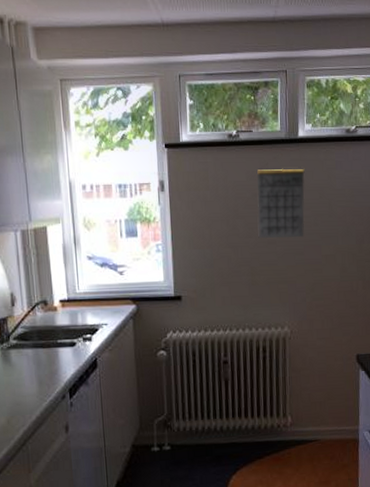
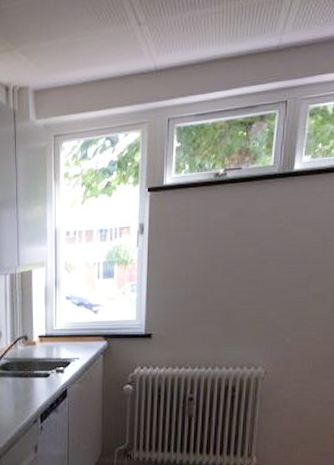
calendar: present [257,154,305,238] -> none [238,189,298,277]

